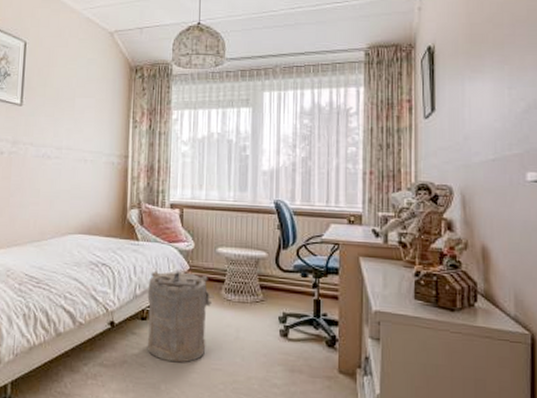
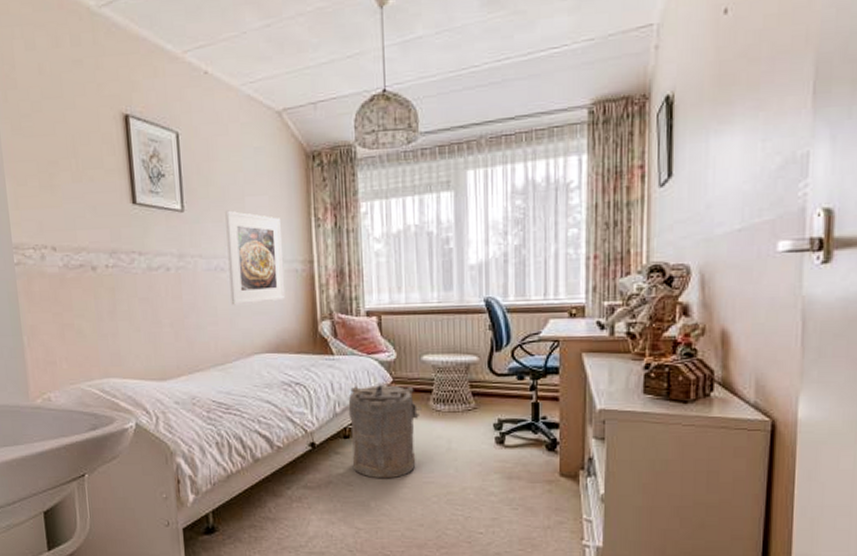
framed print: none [53,107,103,189] -> present [225,210,284,305]

